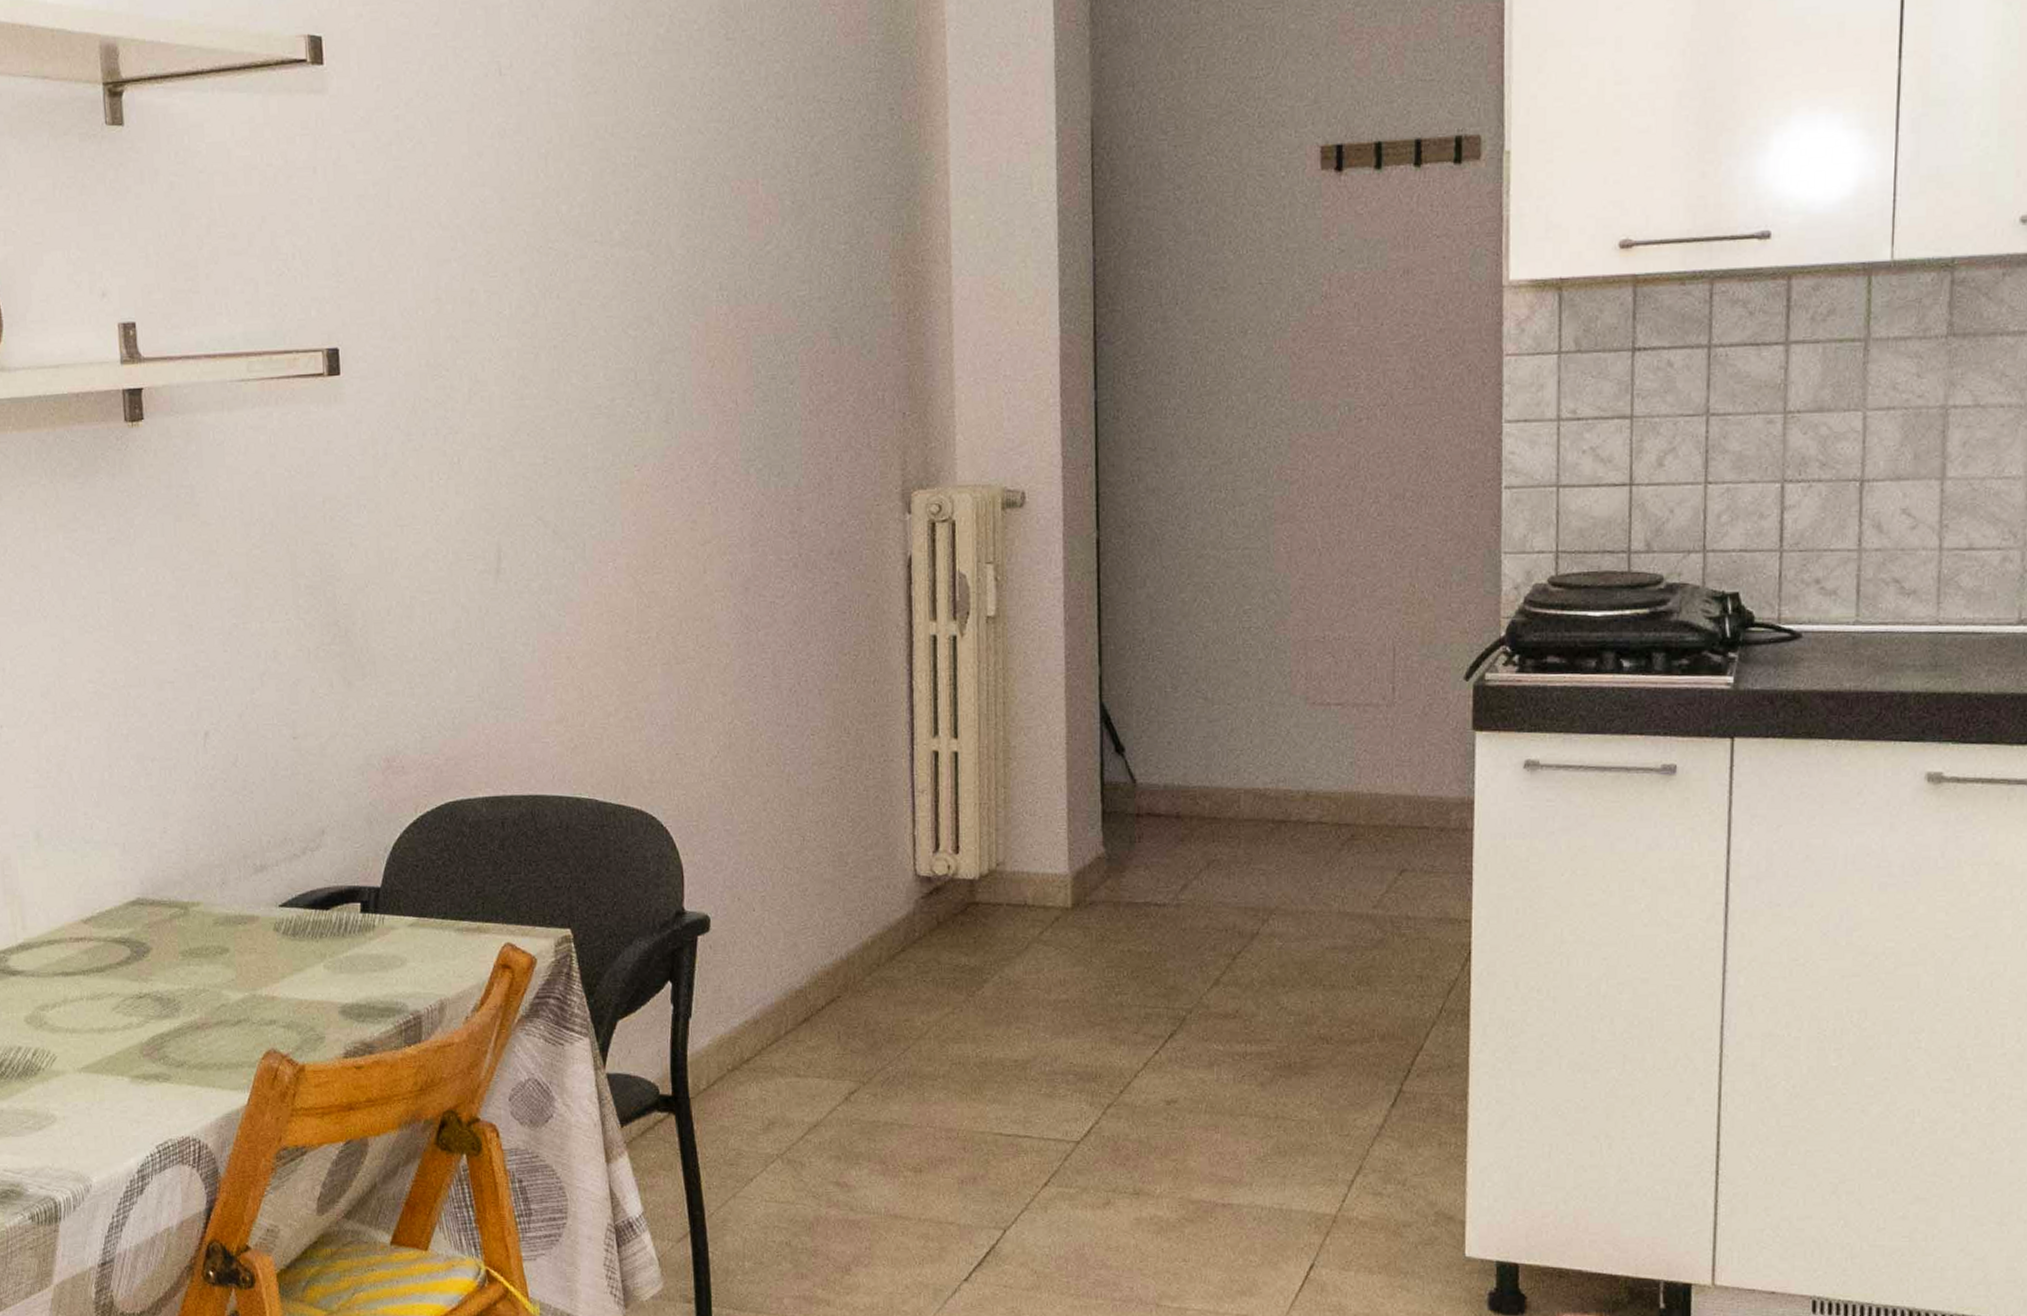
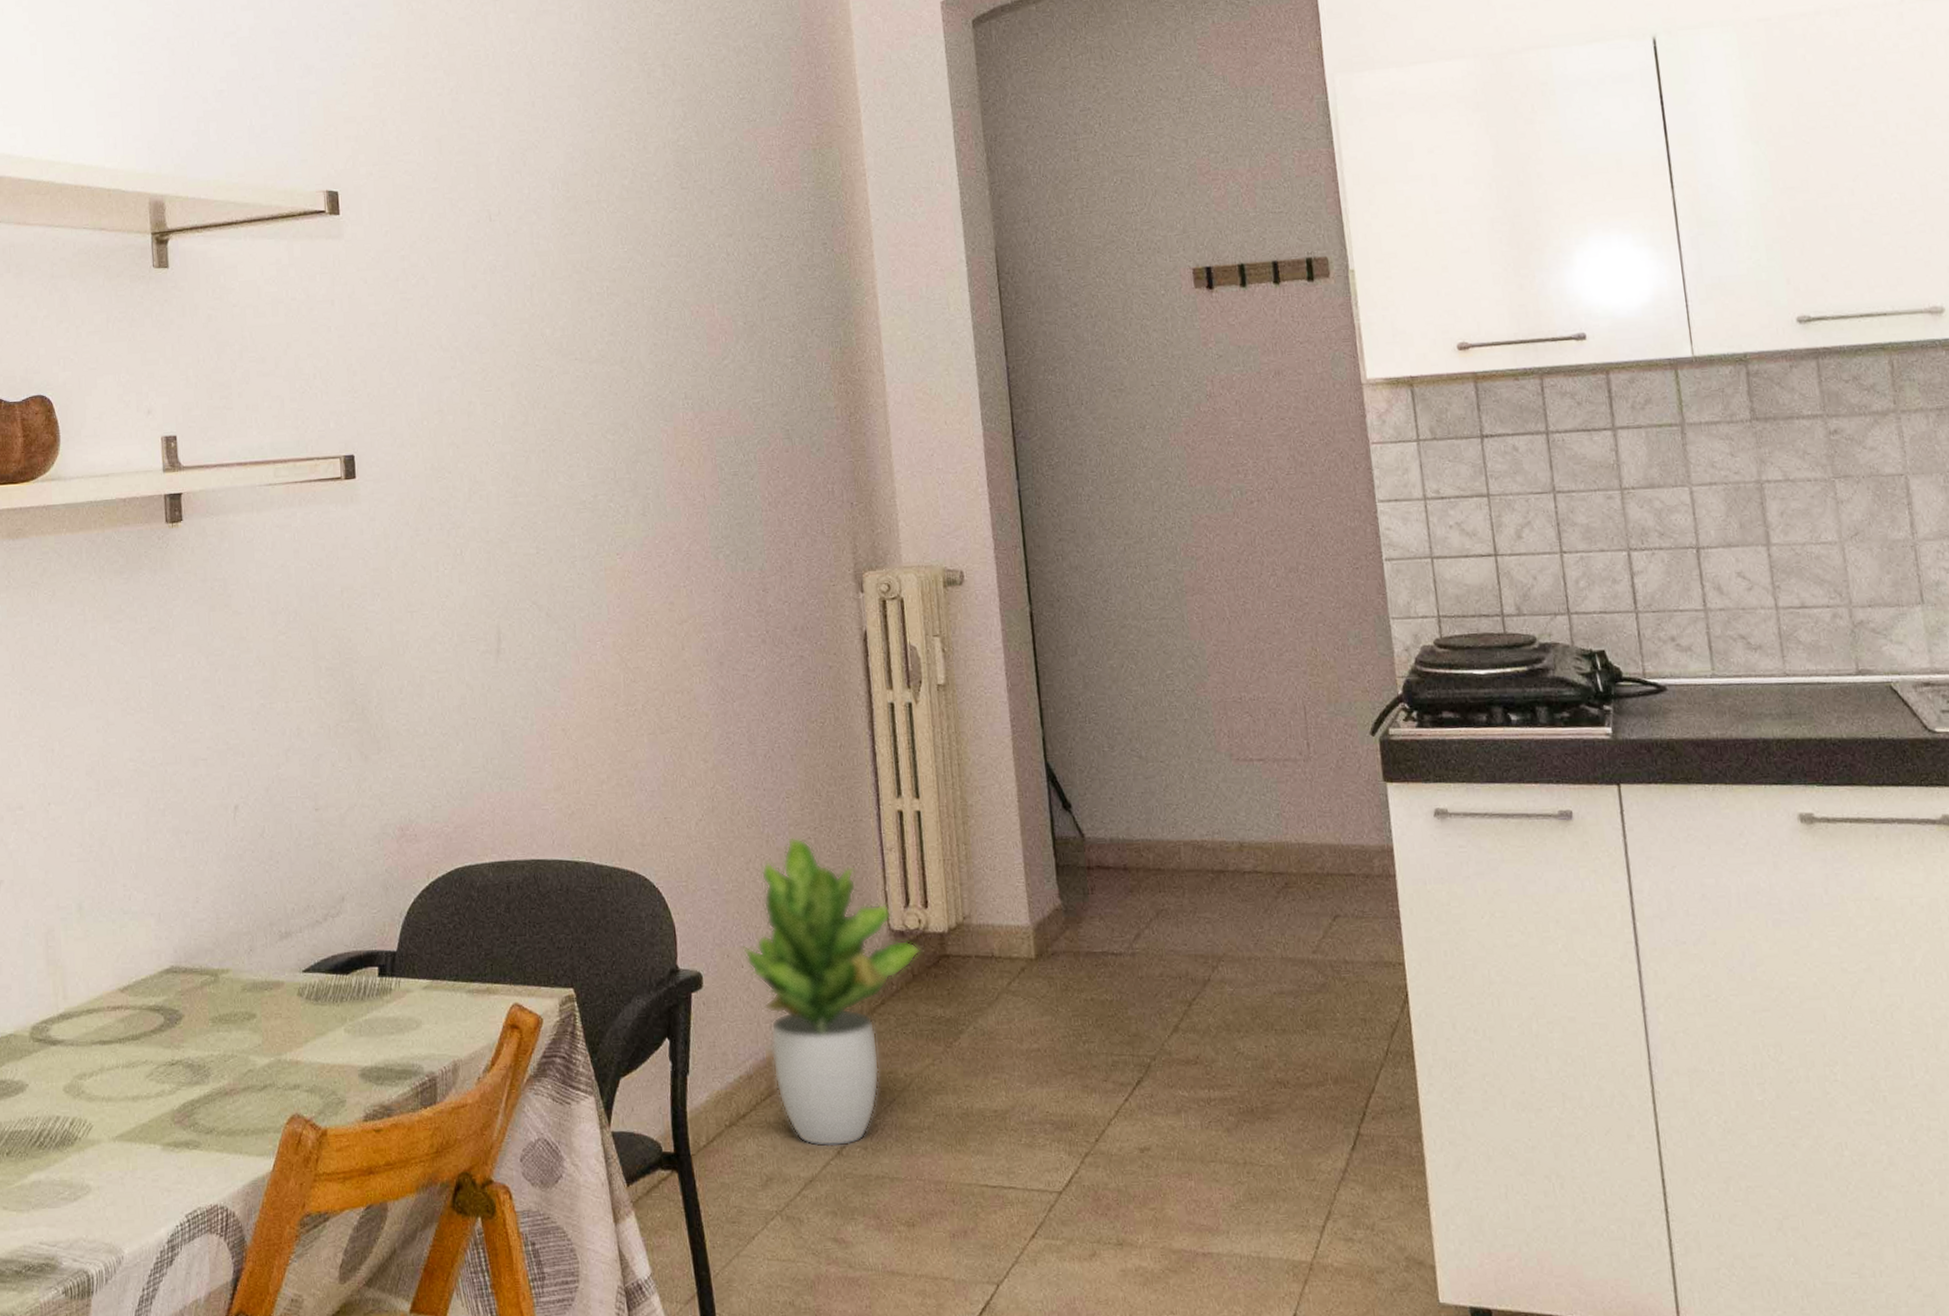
potted plant: none [755,777,949,1093] -> present [743,837,922,1147]

